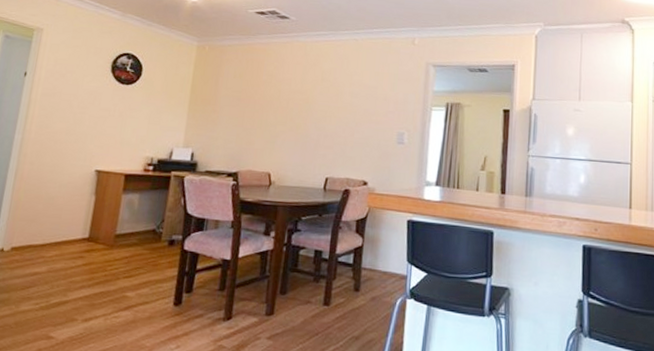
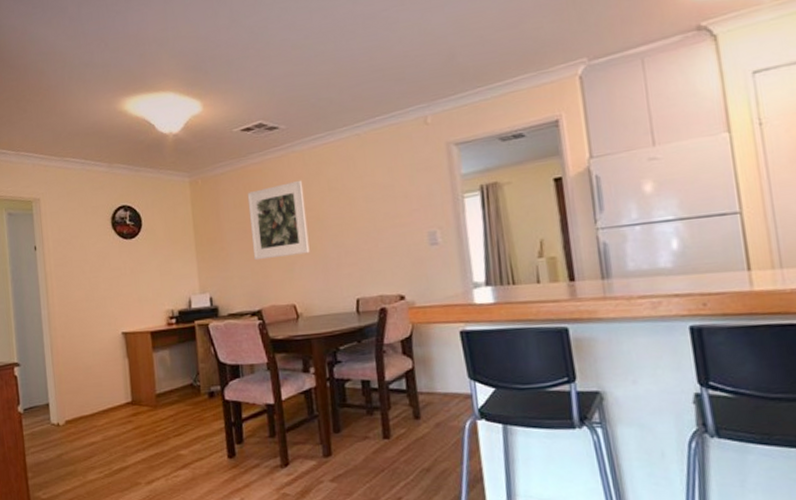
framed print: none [241,66,301,131] -> present [247,180,310,261]

